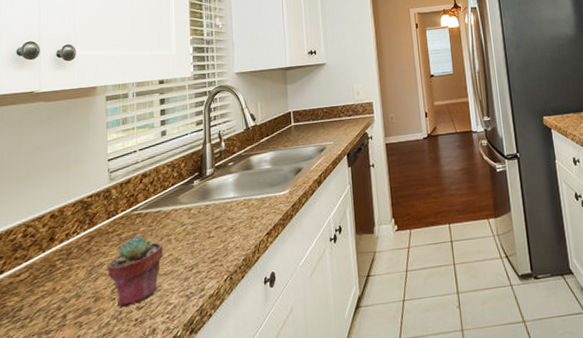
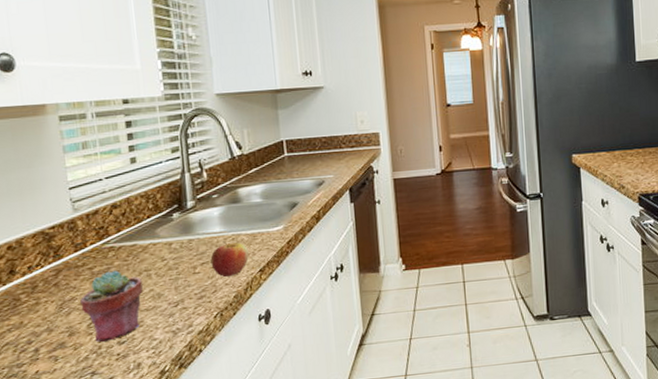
apple: none [224,206,258,240] -> present [210,241,249,277]

